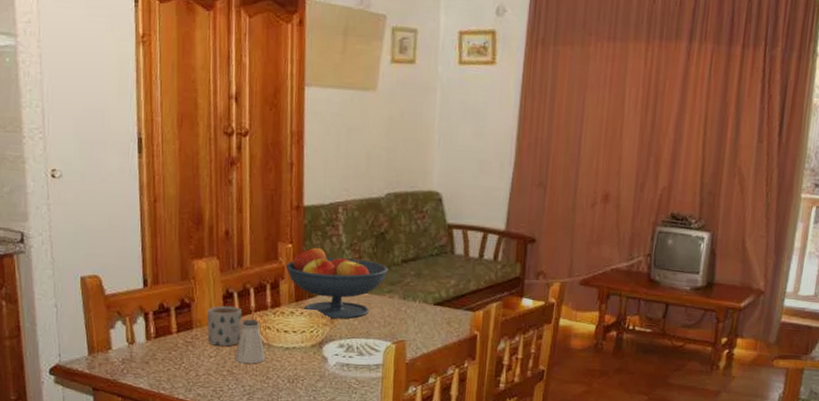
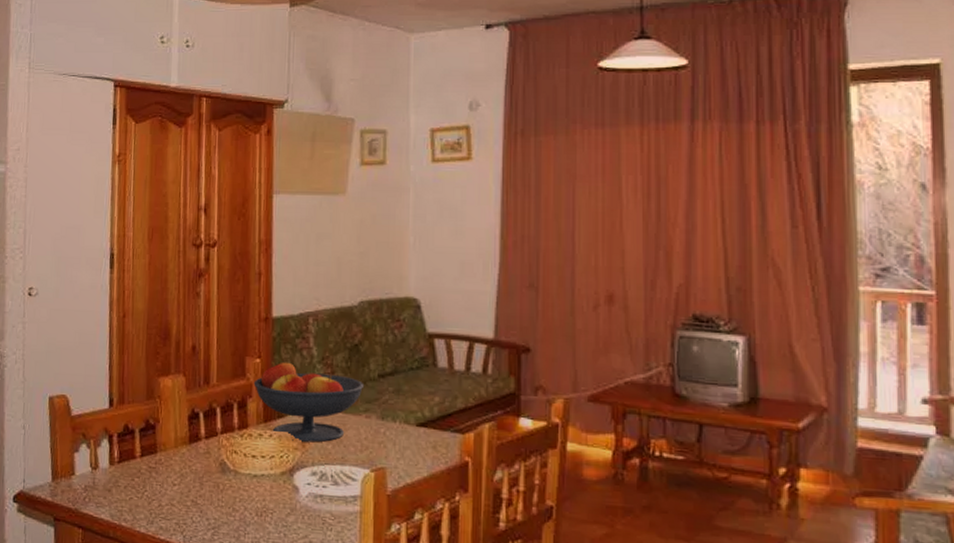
mug: present [207,305,242,347] -> none [171,427,208,473]
saltshaker: present [235,319,265,364] -> none [199,442,232,494]

